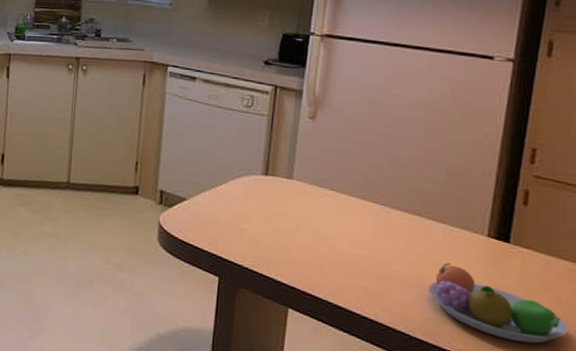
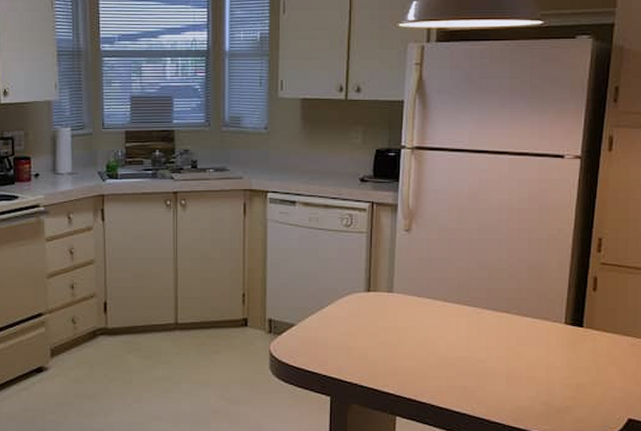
fruit bowl: present [428,263,568,344] -> none [517,353,632,415]

